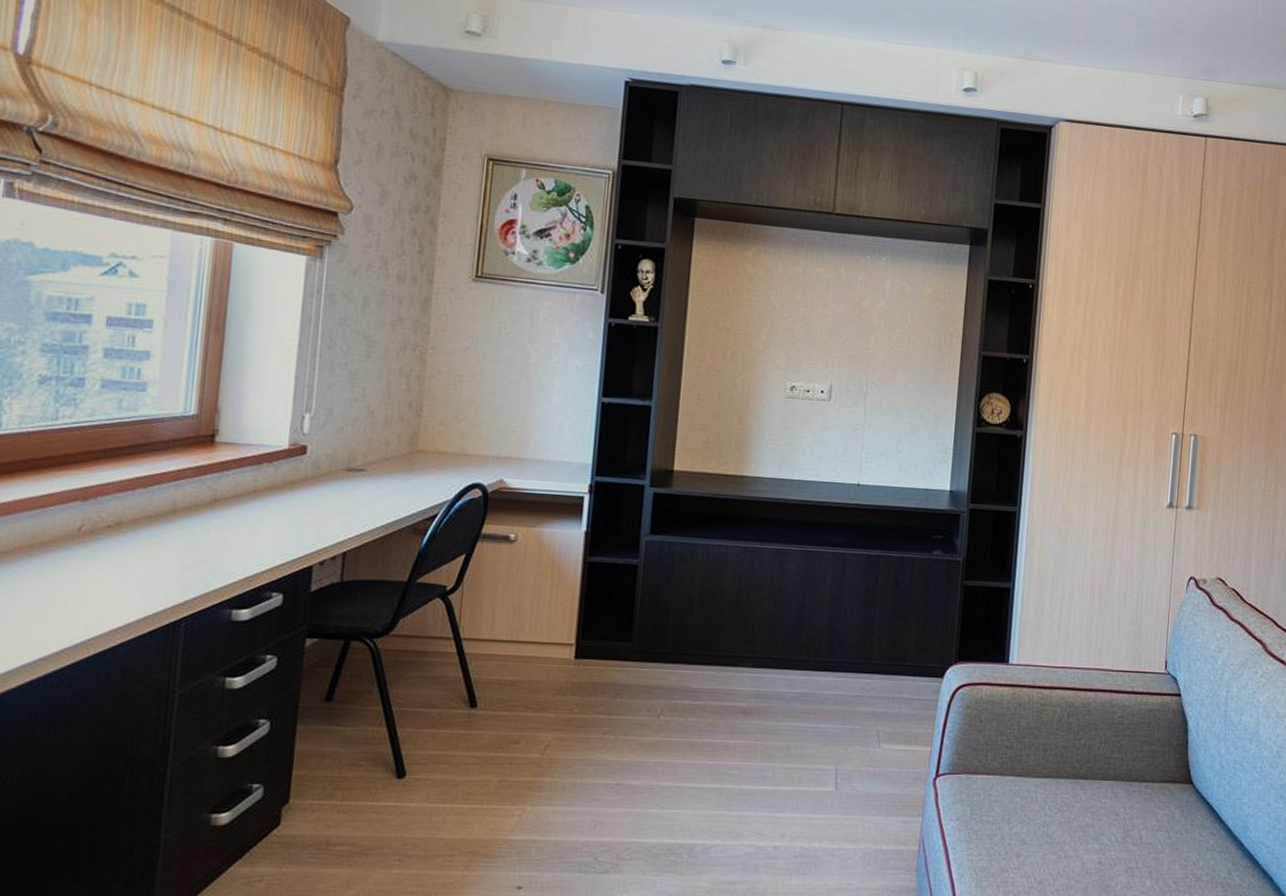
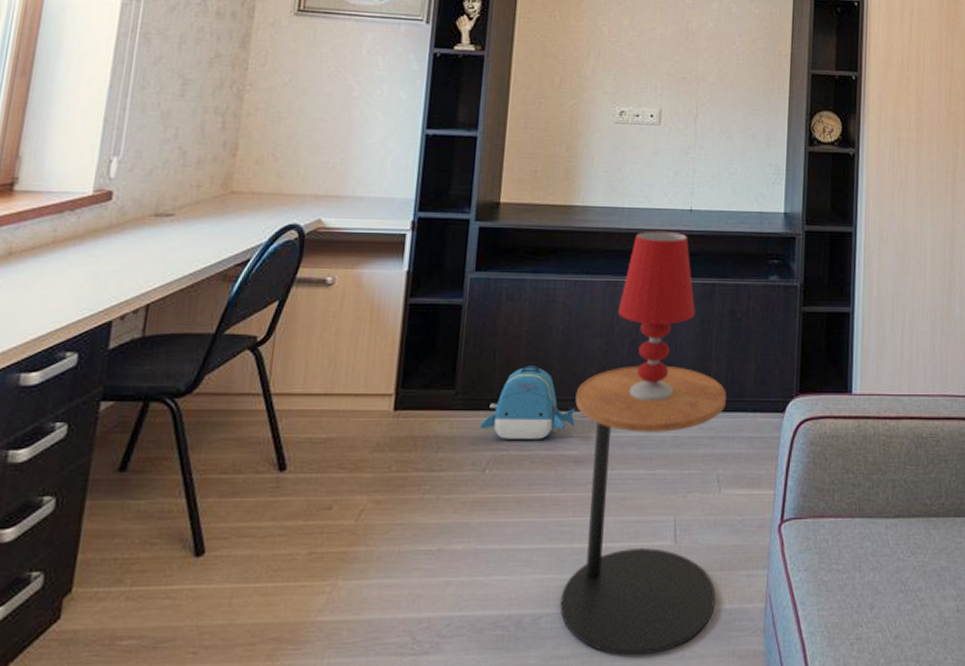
backpack: none [654,624,745,691] -> present [479,366,576,439]
side table: none [728,628,888,885] -> present [559,365,726,656]
table lamp: none [785,502,860,662] -> present [617,230,695,401]

